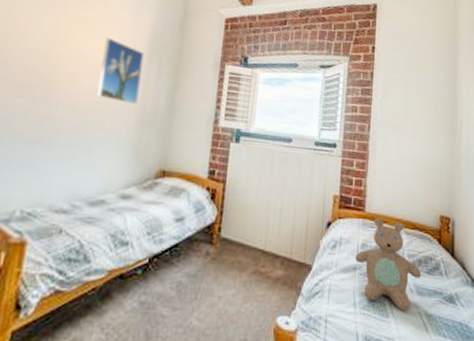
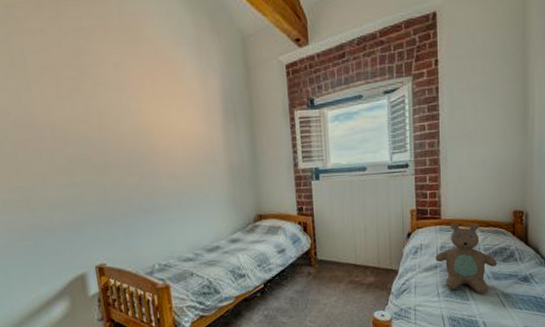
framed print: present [97,37,145,104] -> none [184,108,225,165]

